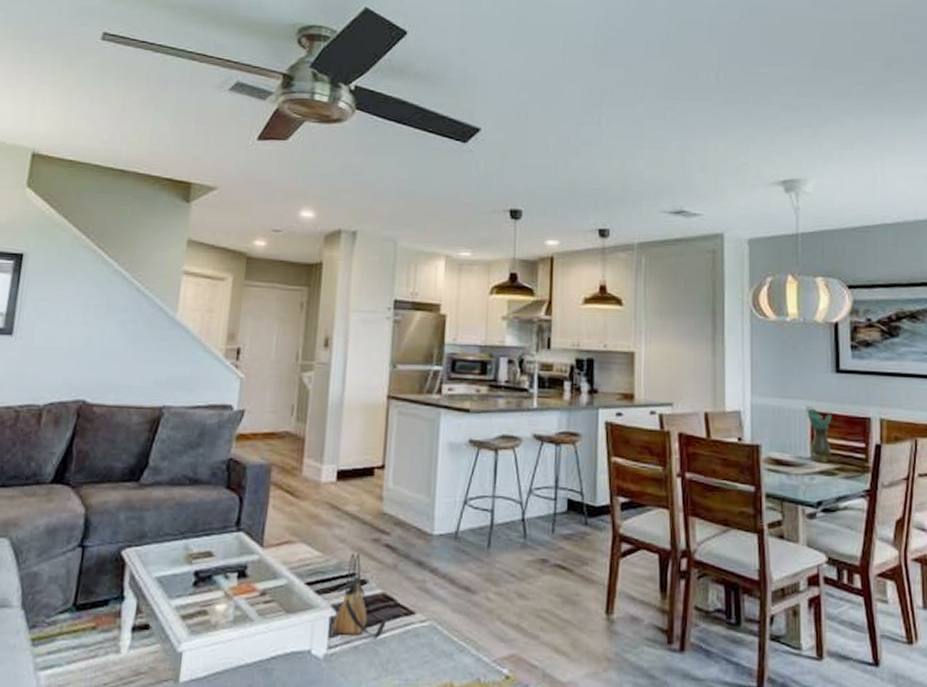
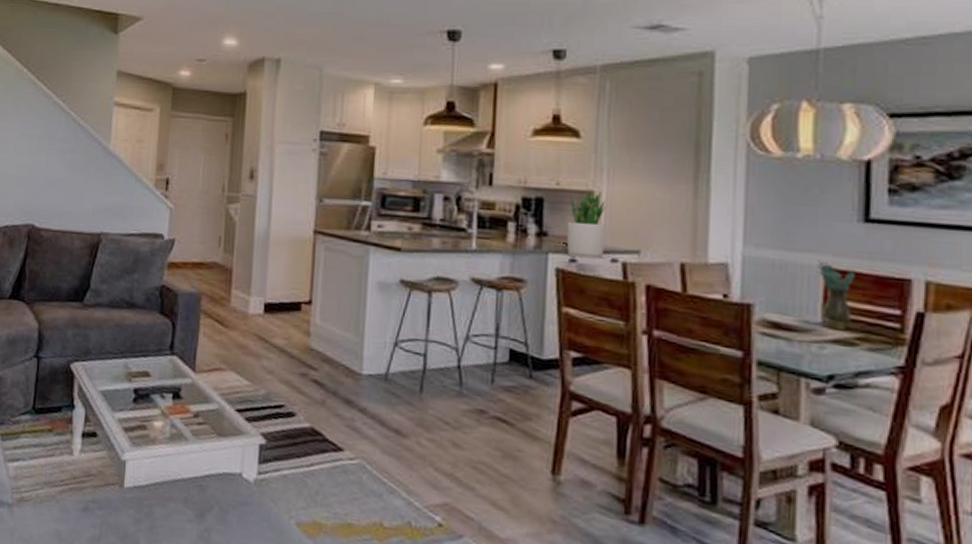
tote bag: present [332,553,386,636] -> none [262,385,314,468]
planter: none [613,350,646,413] -> present [566,189,606,260]

